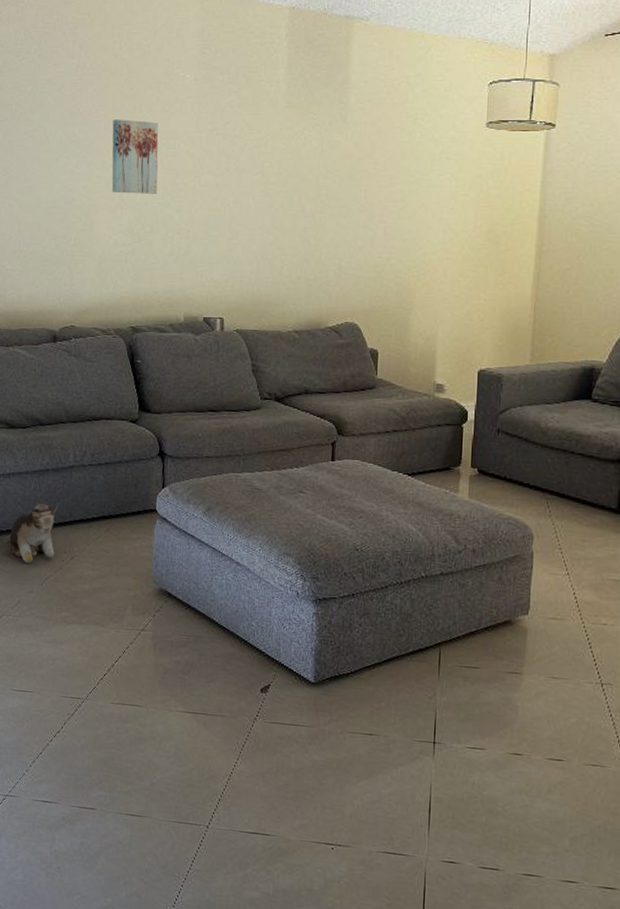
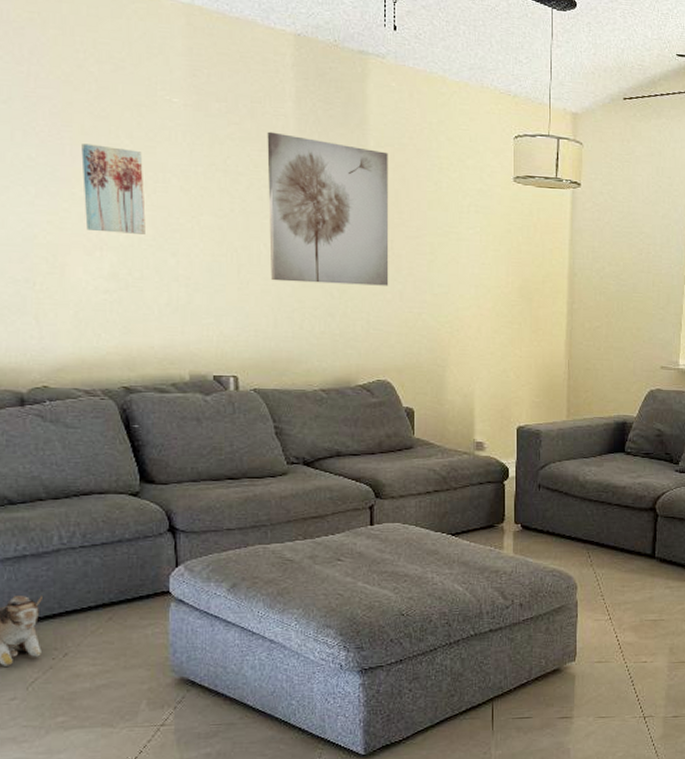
wall art: none [256,97,367,233] -> present [267,131,389,286]

